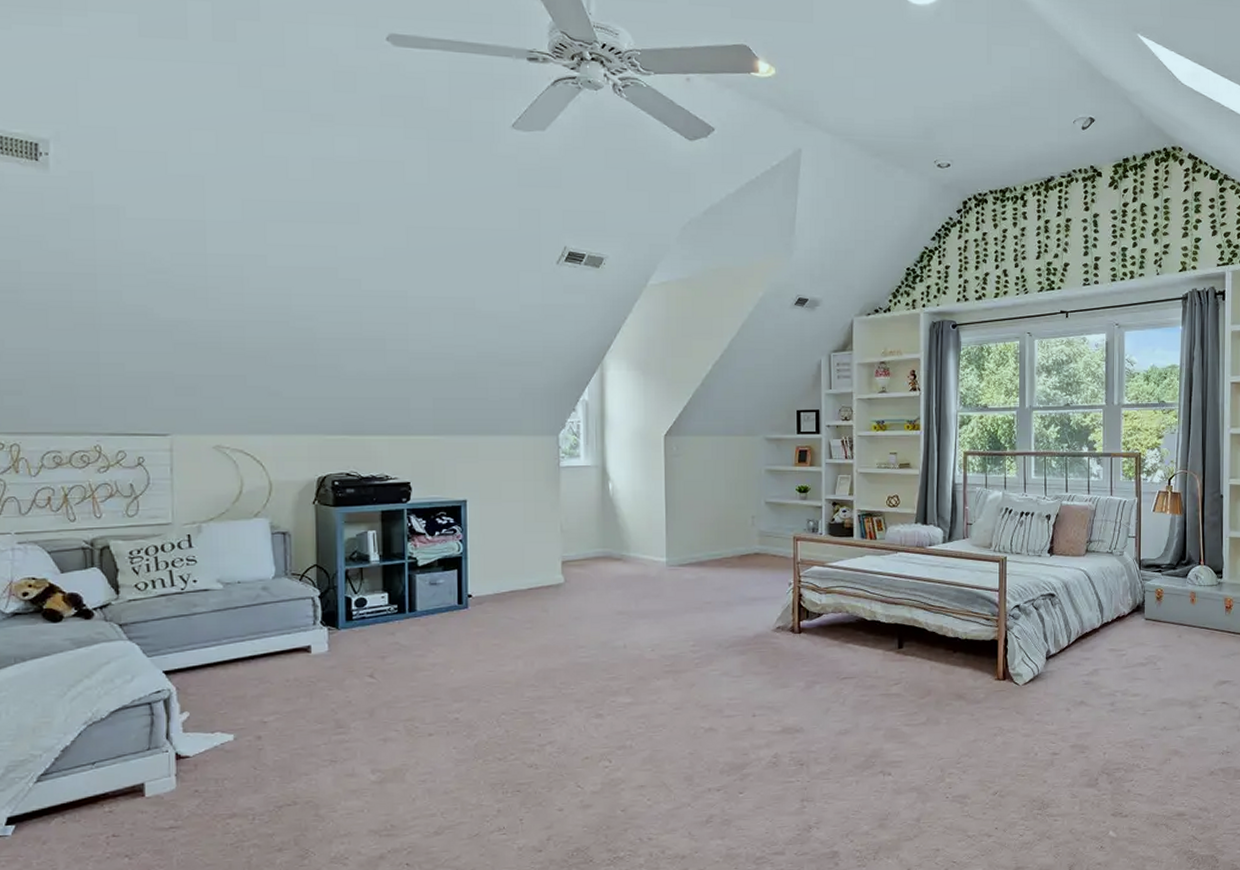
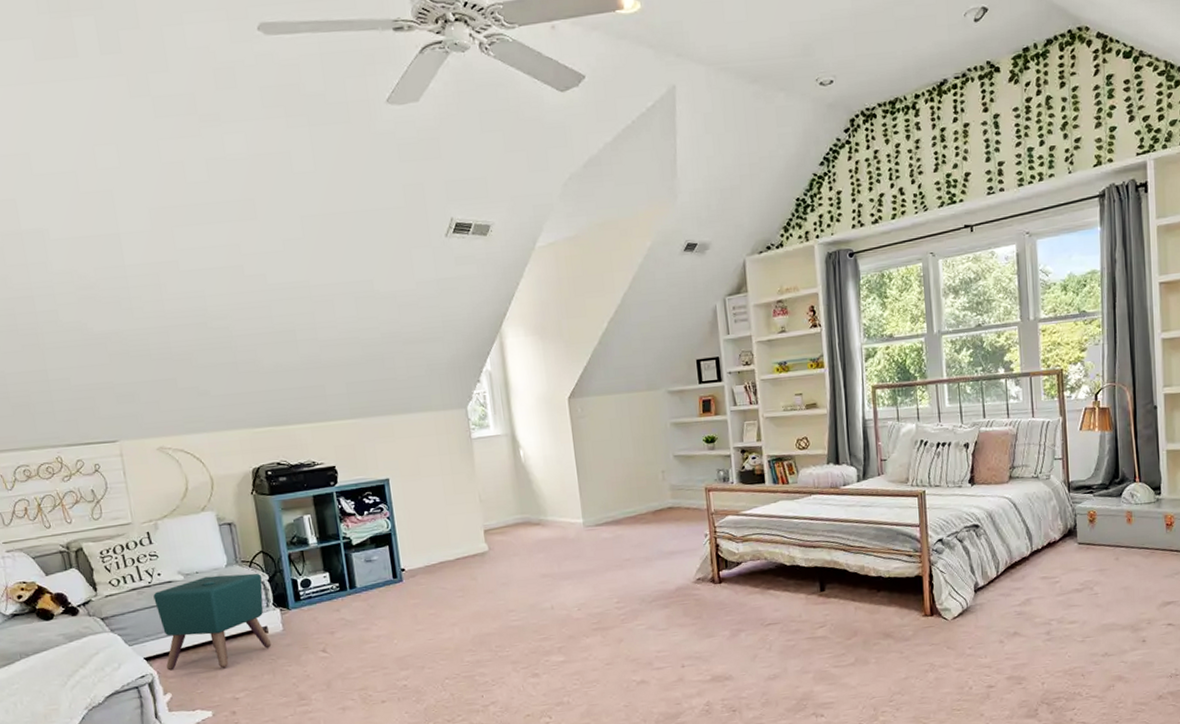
ottoman: none [184,587,313,689] -> present [153,573,272,671]

